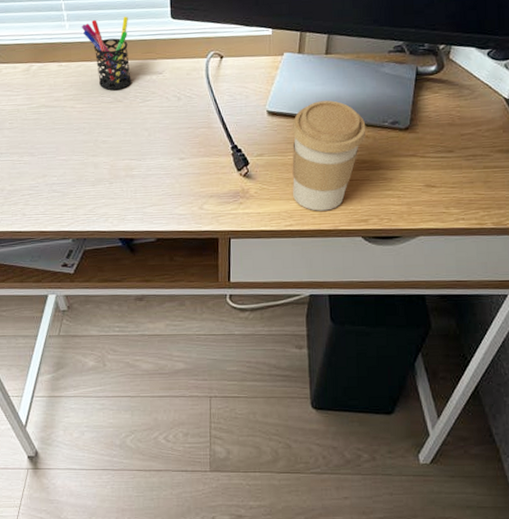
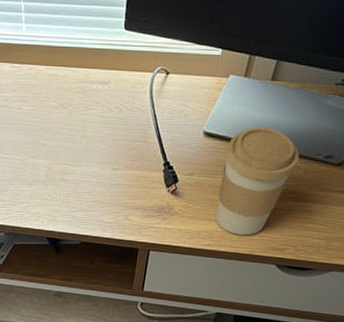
pen holder: present [81,16,131,90] -> none [37,23,83,95]

